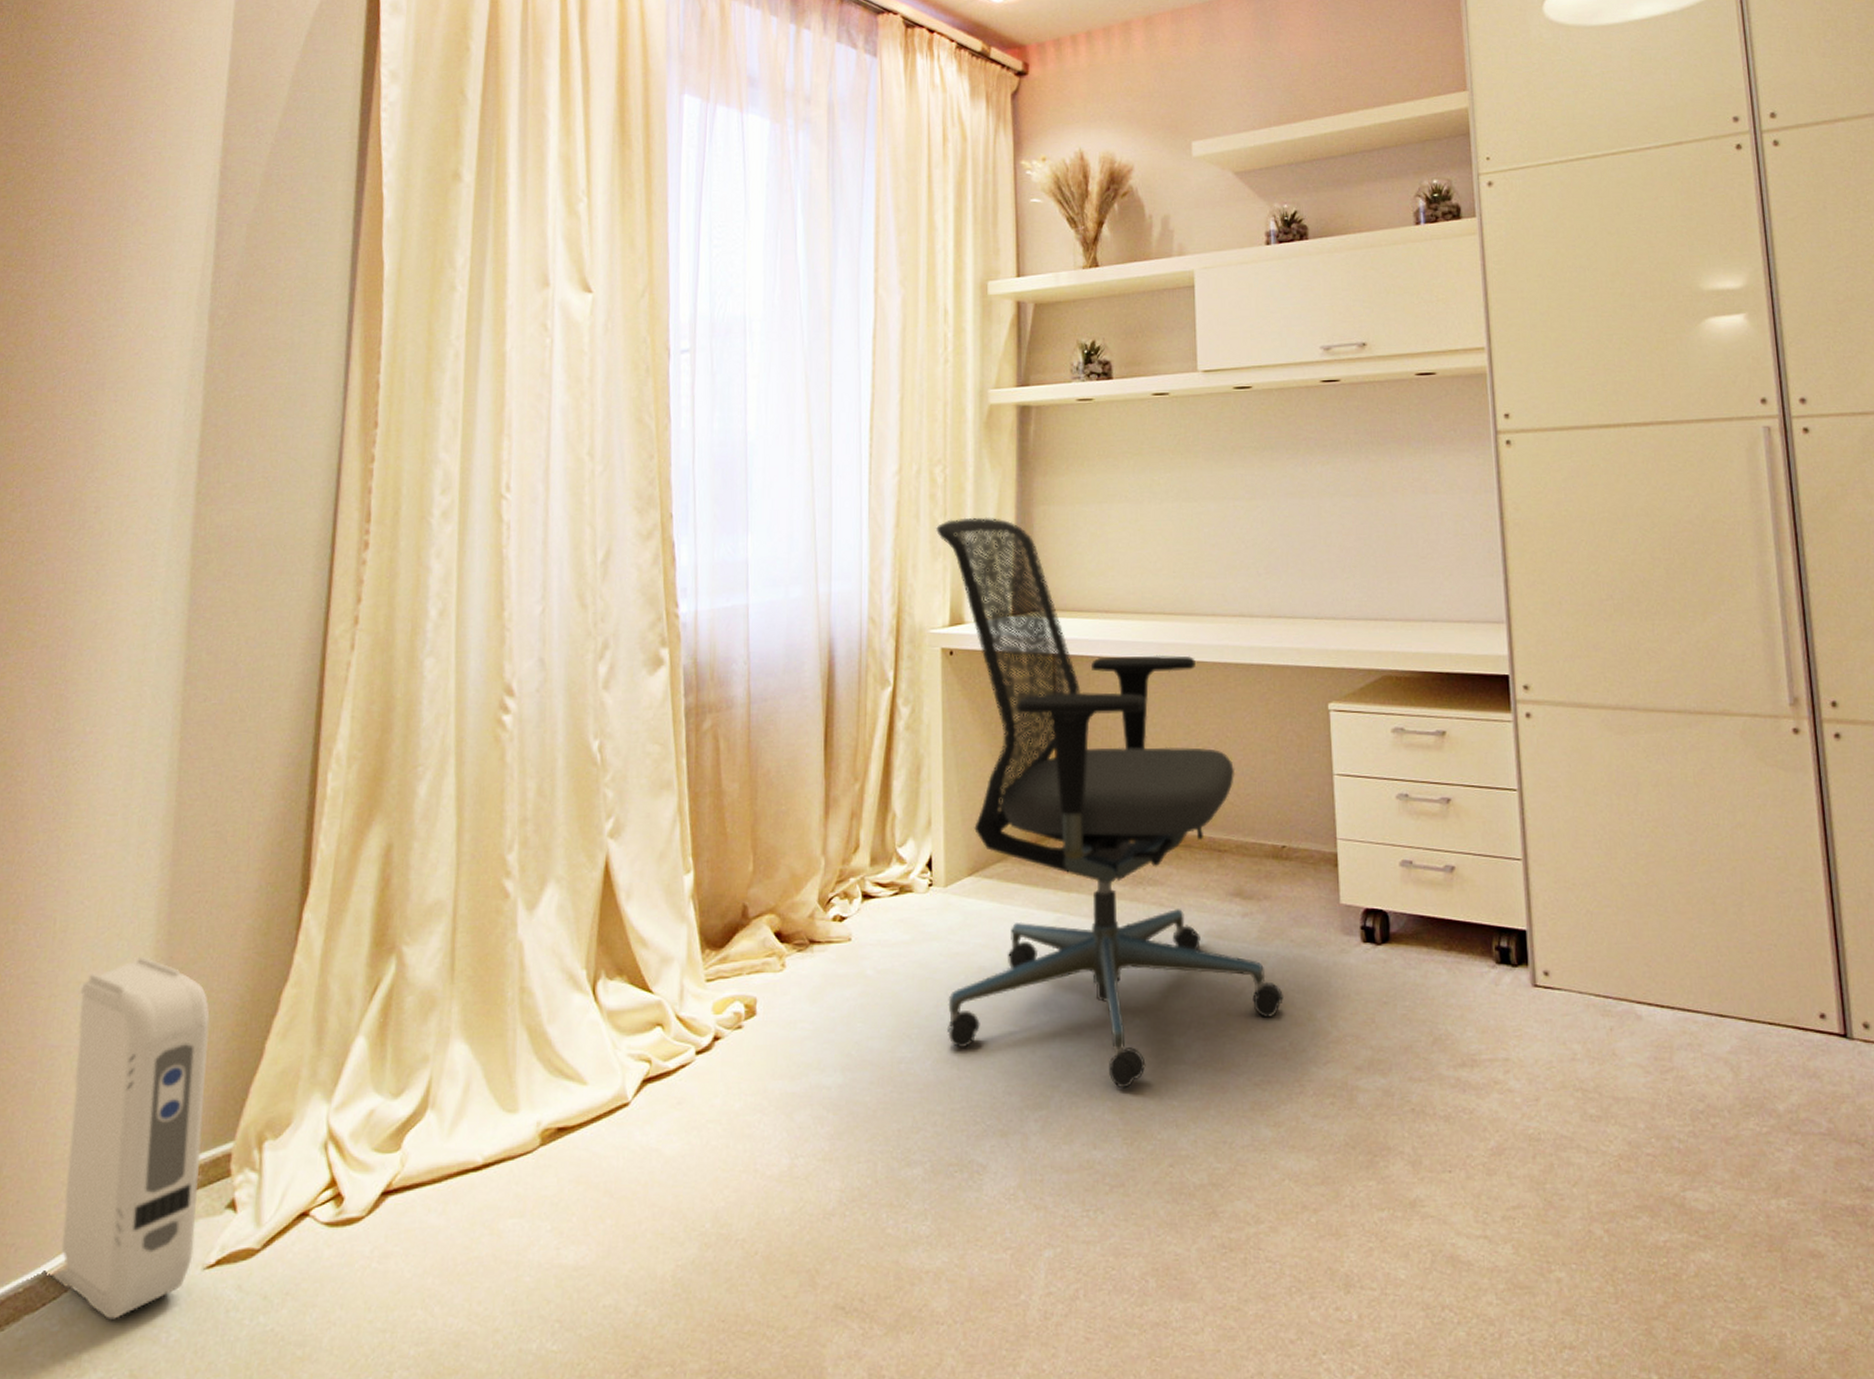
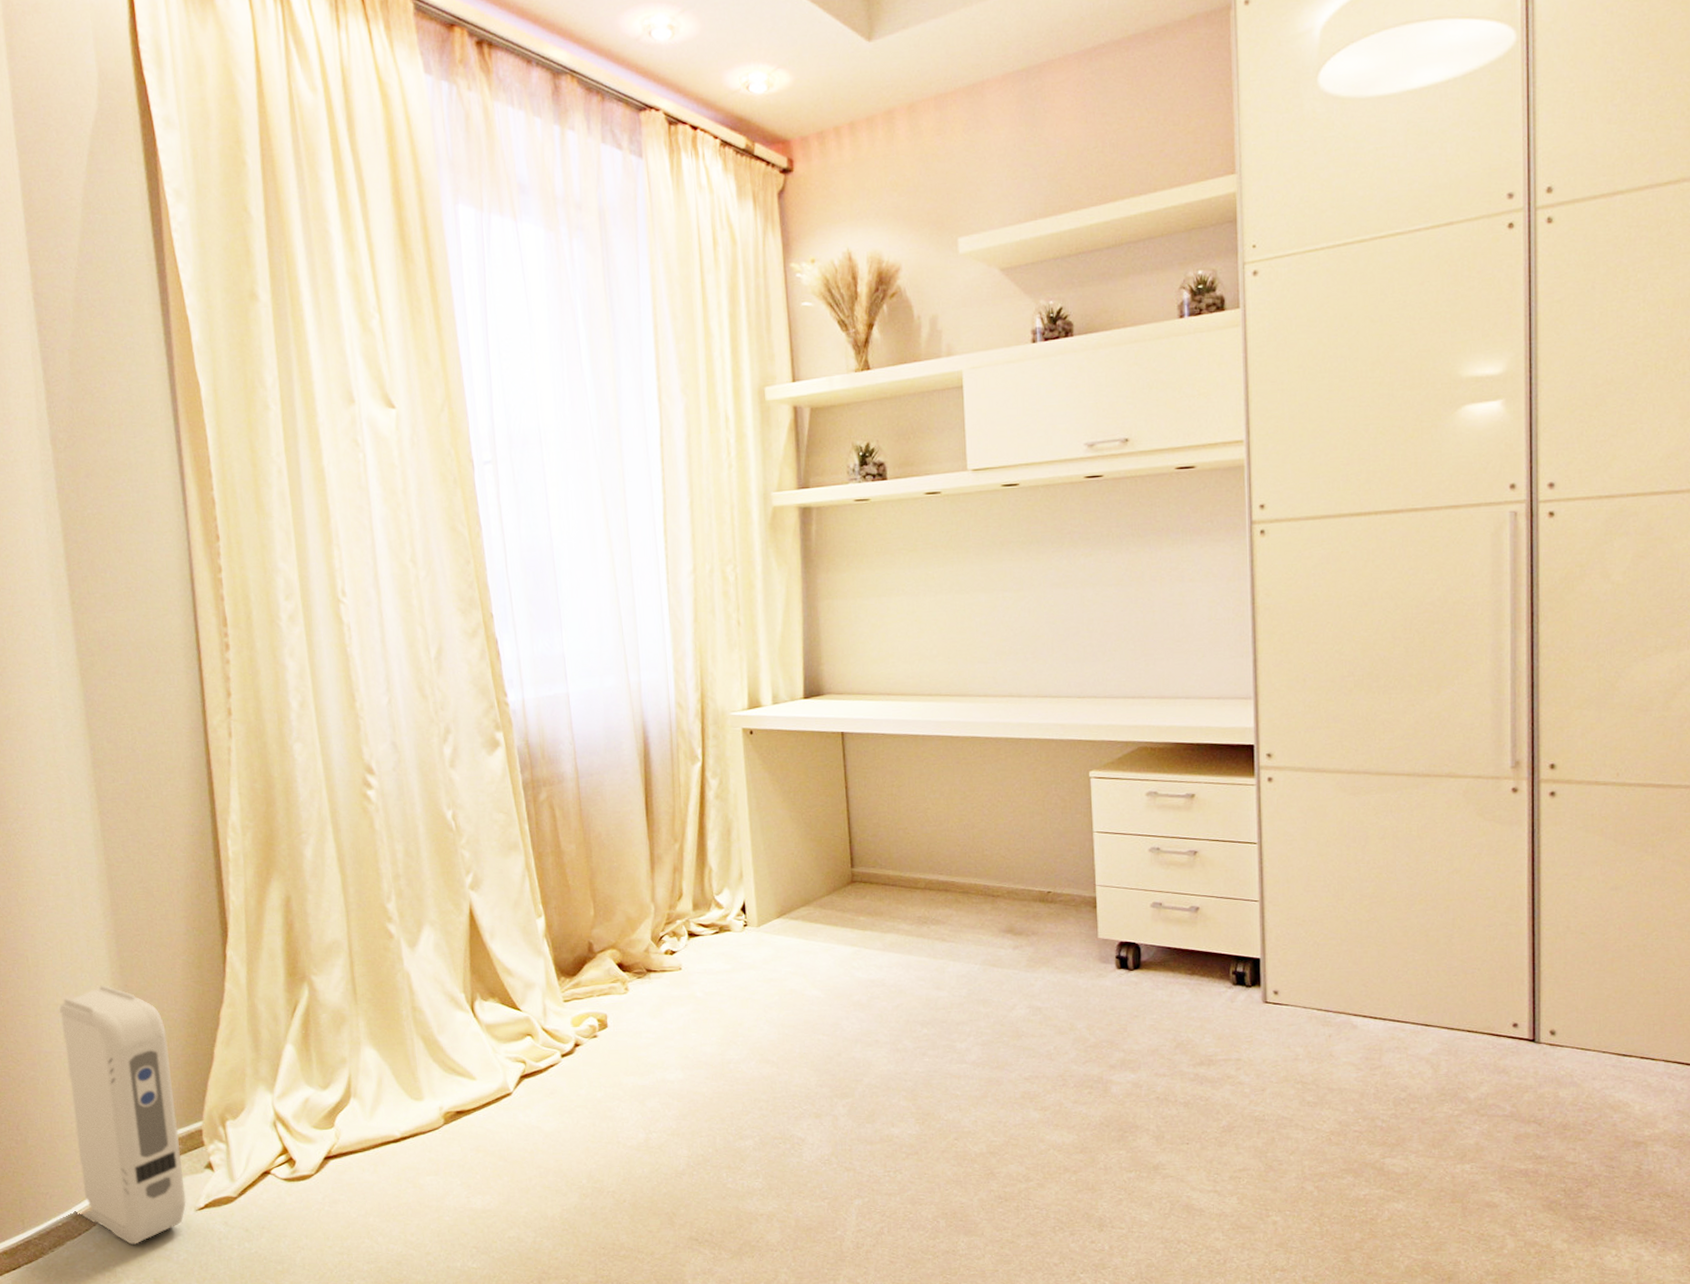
office chair: present [936,517,1285,1089] -> none [731,611,1050,1082]

